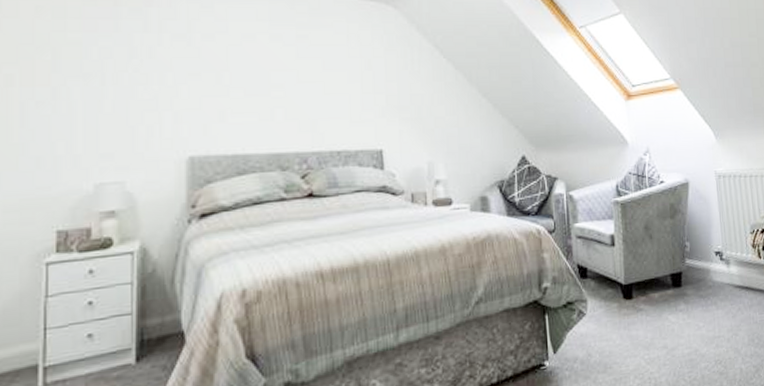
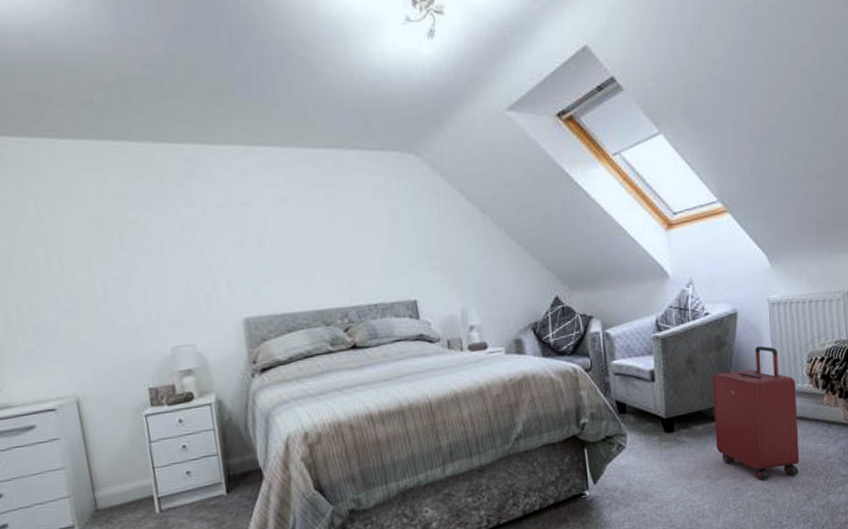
suitcase: none [667,215,747,351] -> present [712,345,800,480]

